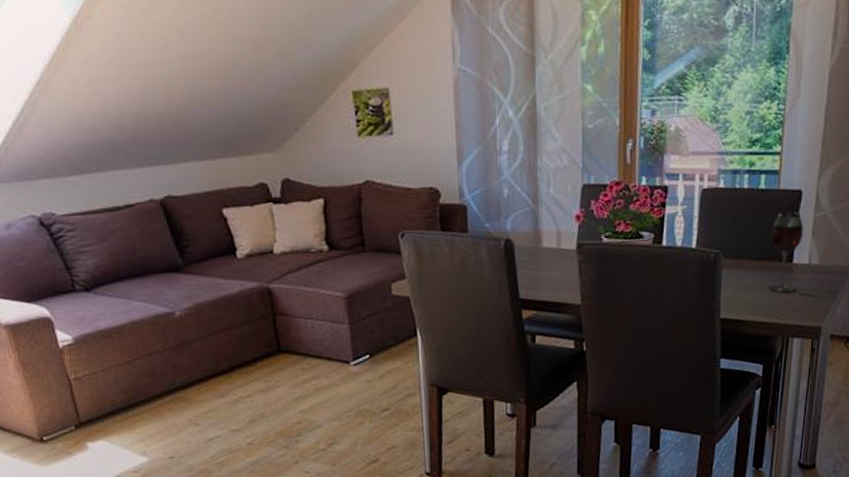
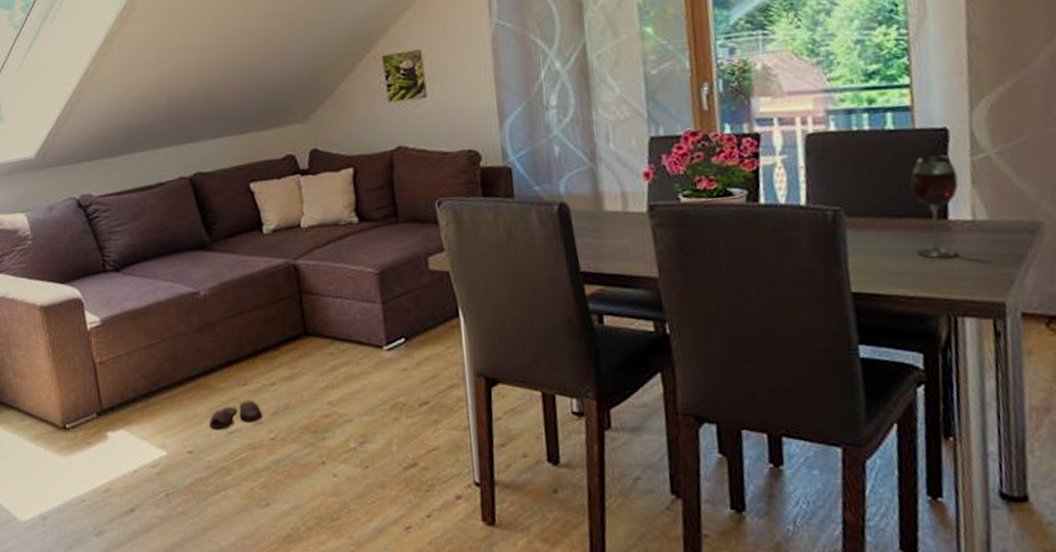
slippers: none [189,411,239,437] -> present [209,400,262,429]

